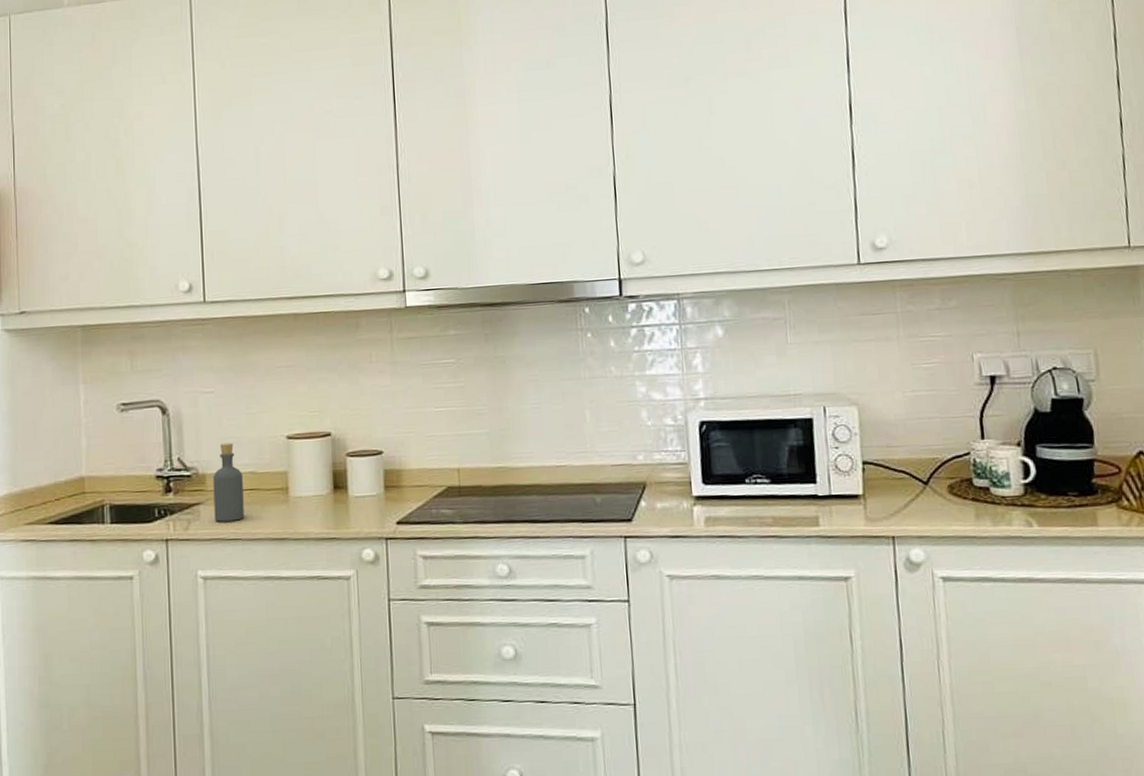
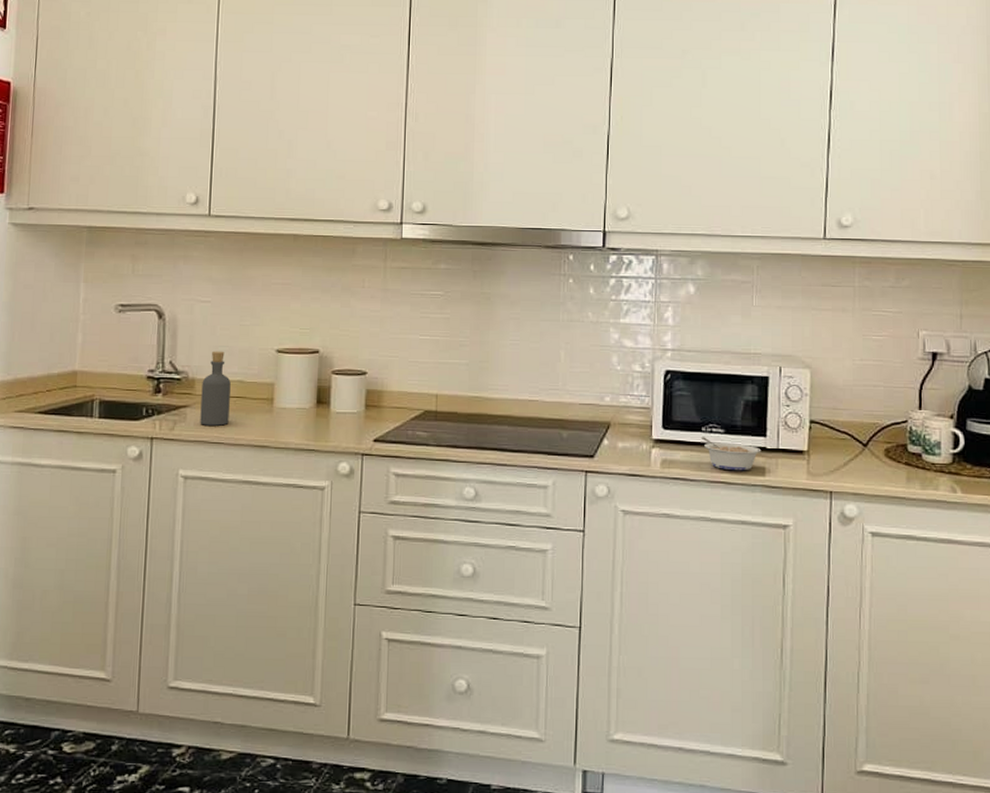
legume: none [745,489,813,523] -> present [700,437,762,471]

